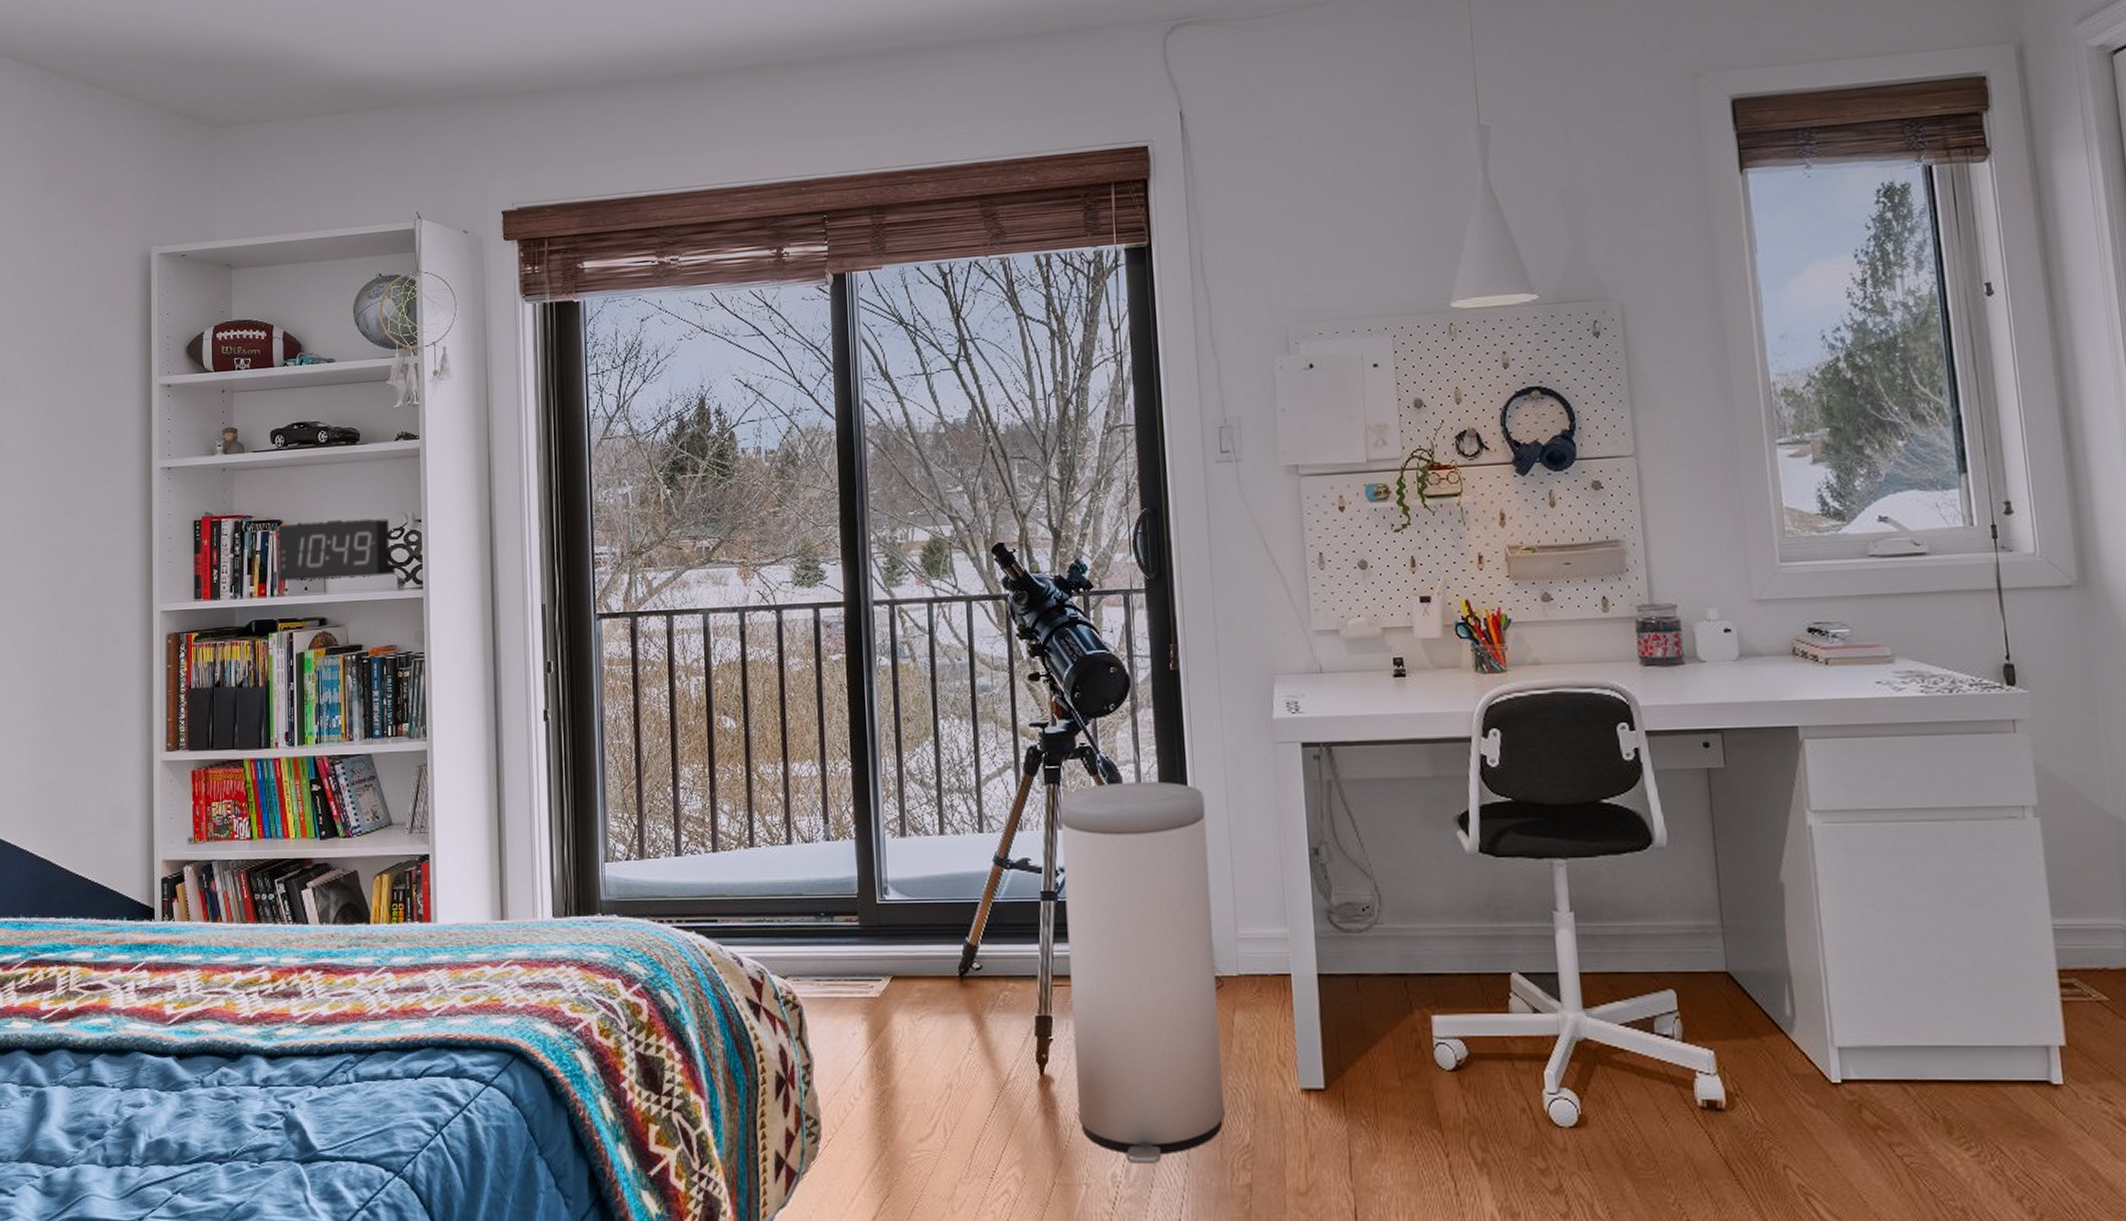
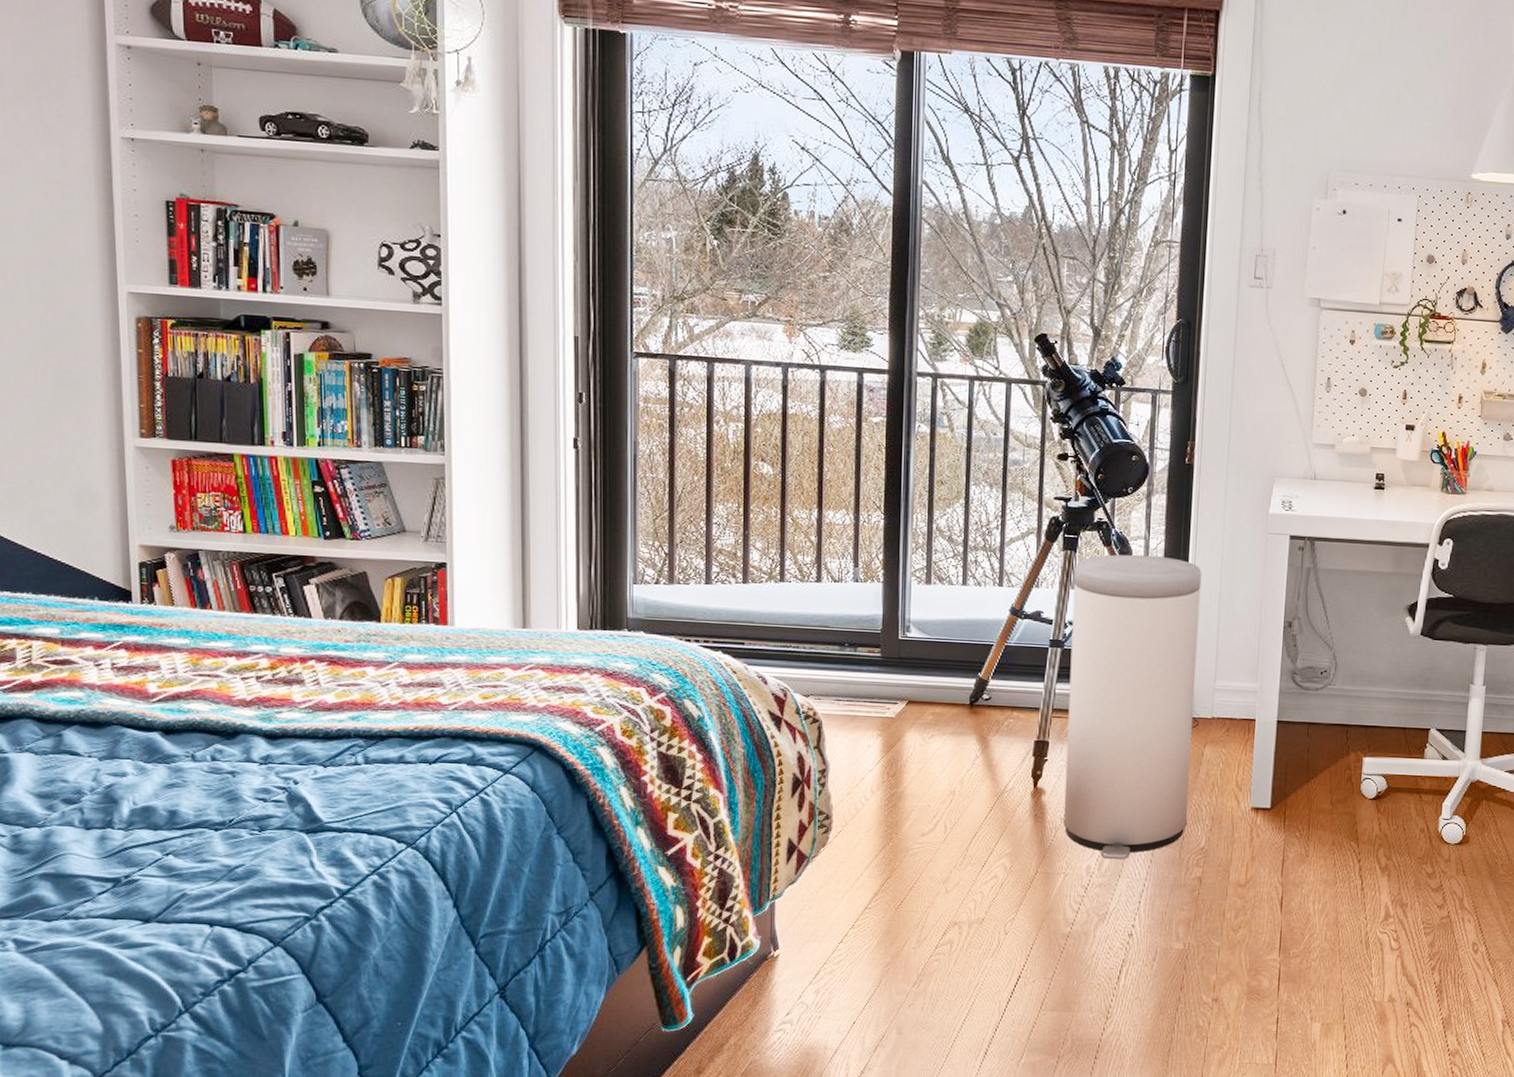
alarm clock: present [278,518,395,582] -> none [271,219,410,287]

